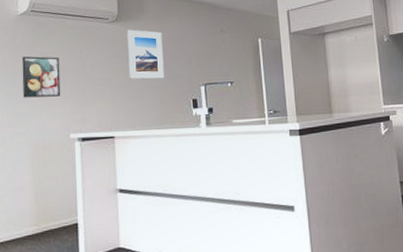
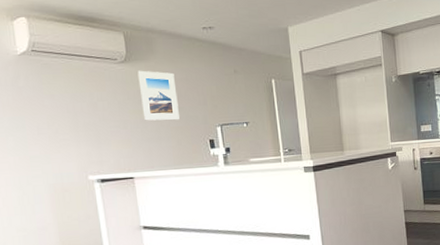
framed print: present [22,56,61,98] -> none [28,98,75,142]

